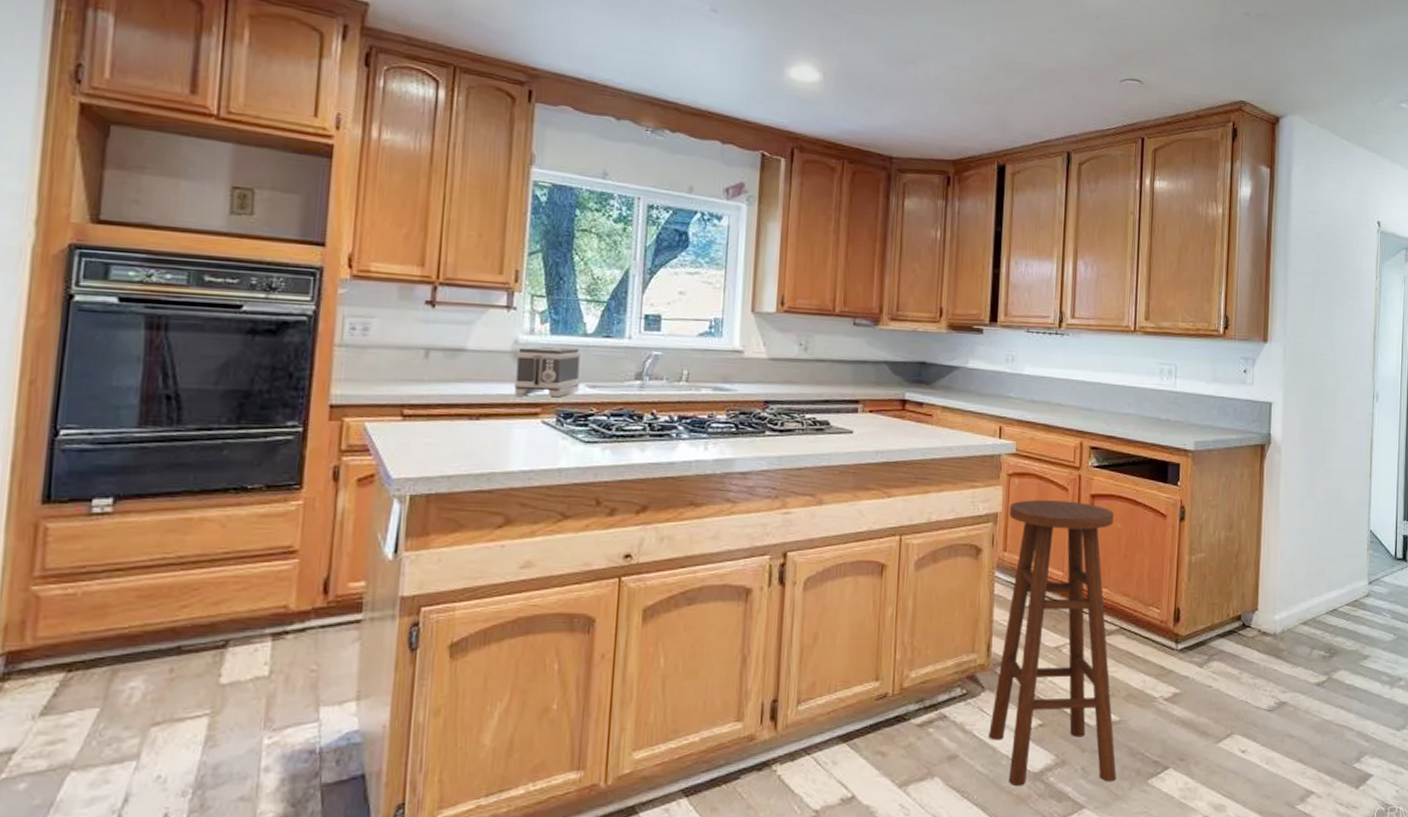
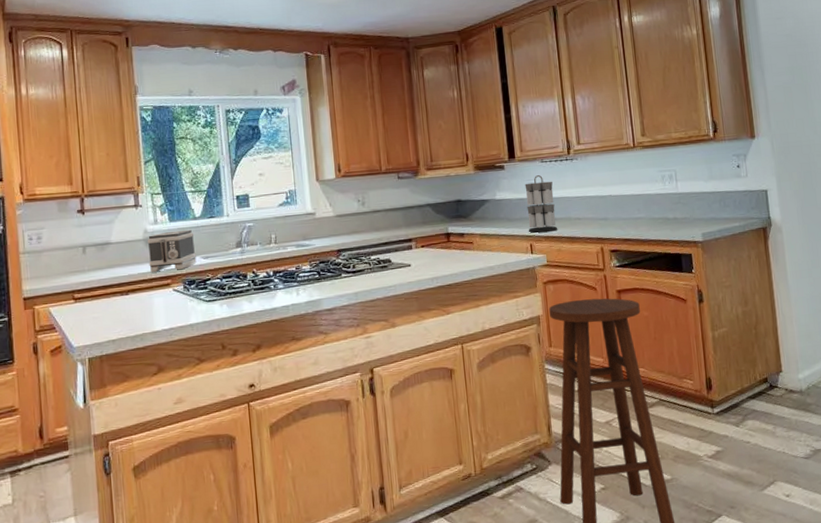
spice rack: none [999,347,1036,415] -> present [525,175,558,233]

